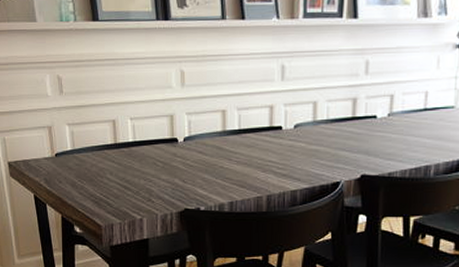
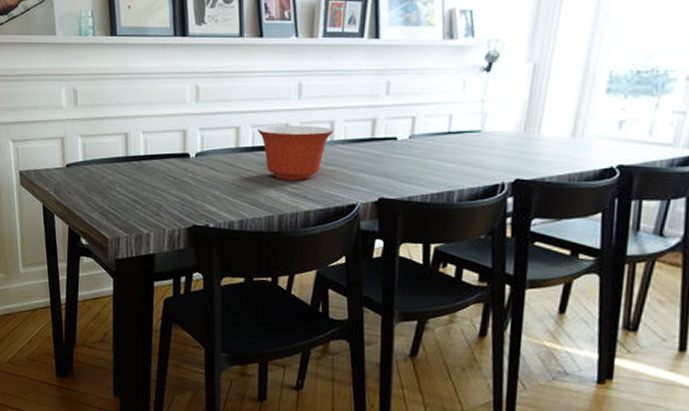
mixing bowl: none [243,107,317,161] -> present [257,125,334,180]

